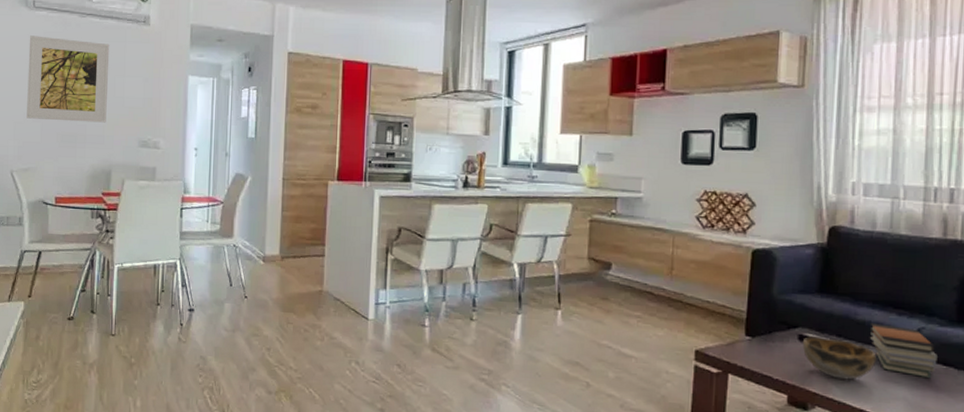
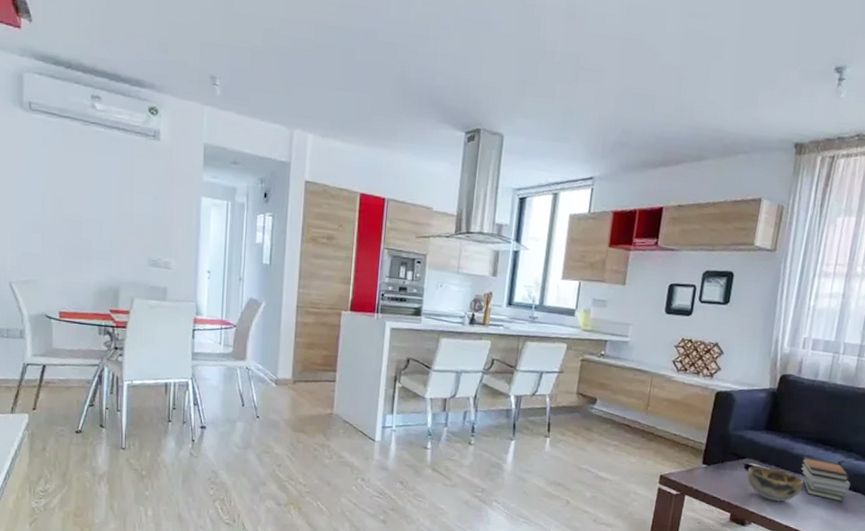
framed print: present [27,35,110,123] -> none [25,140,116,239]

